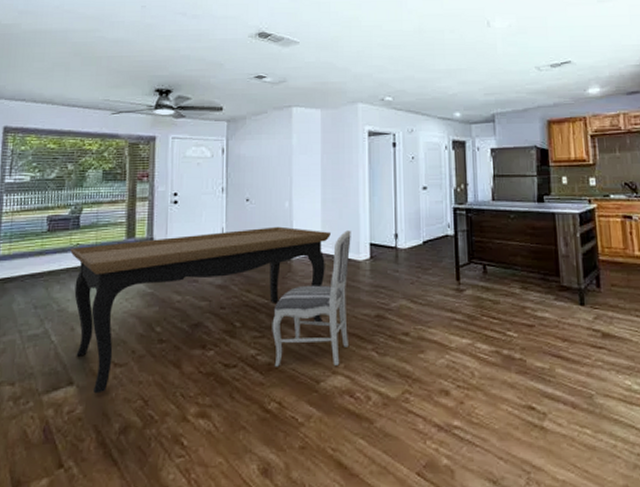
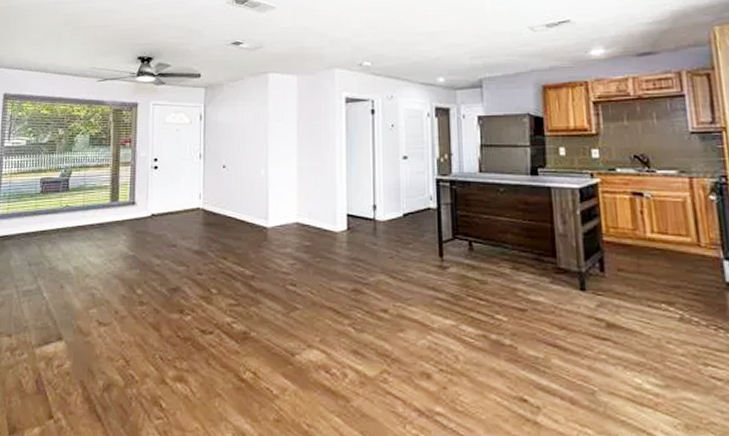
dining table: present [70,226,330,394] -> none [60,194,306,350]
dining chair: present [272,230,351,367] -> none [247,200,328,339]

